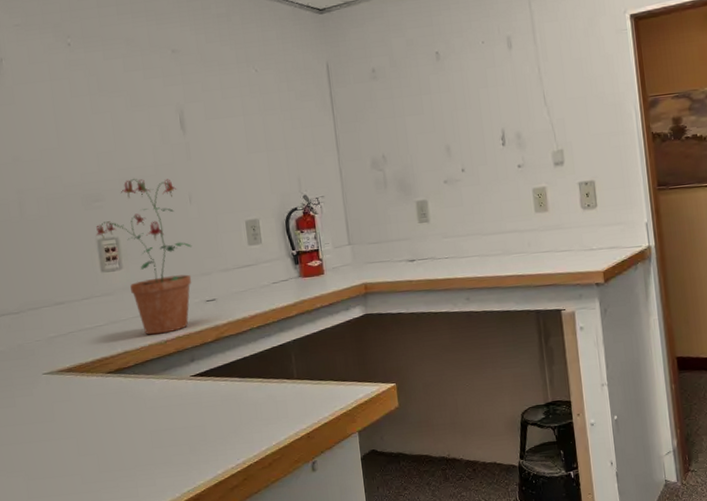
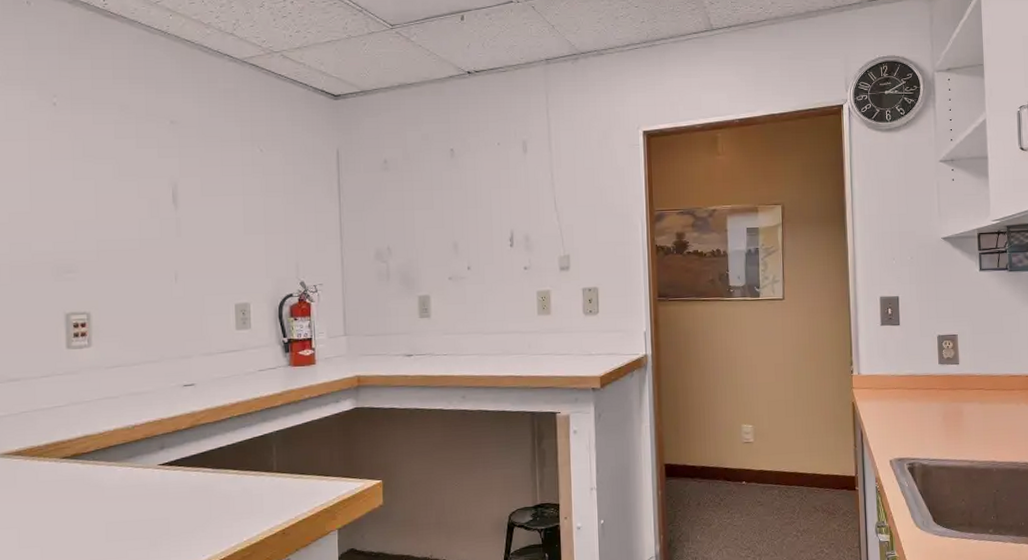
potted plant: present [96,178,192,335] -> none [65,251,174,419]

